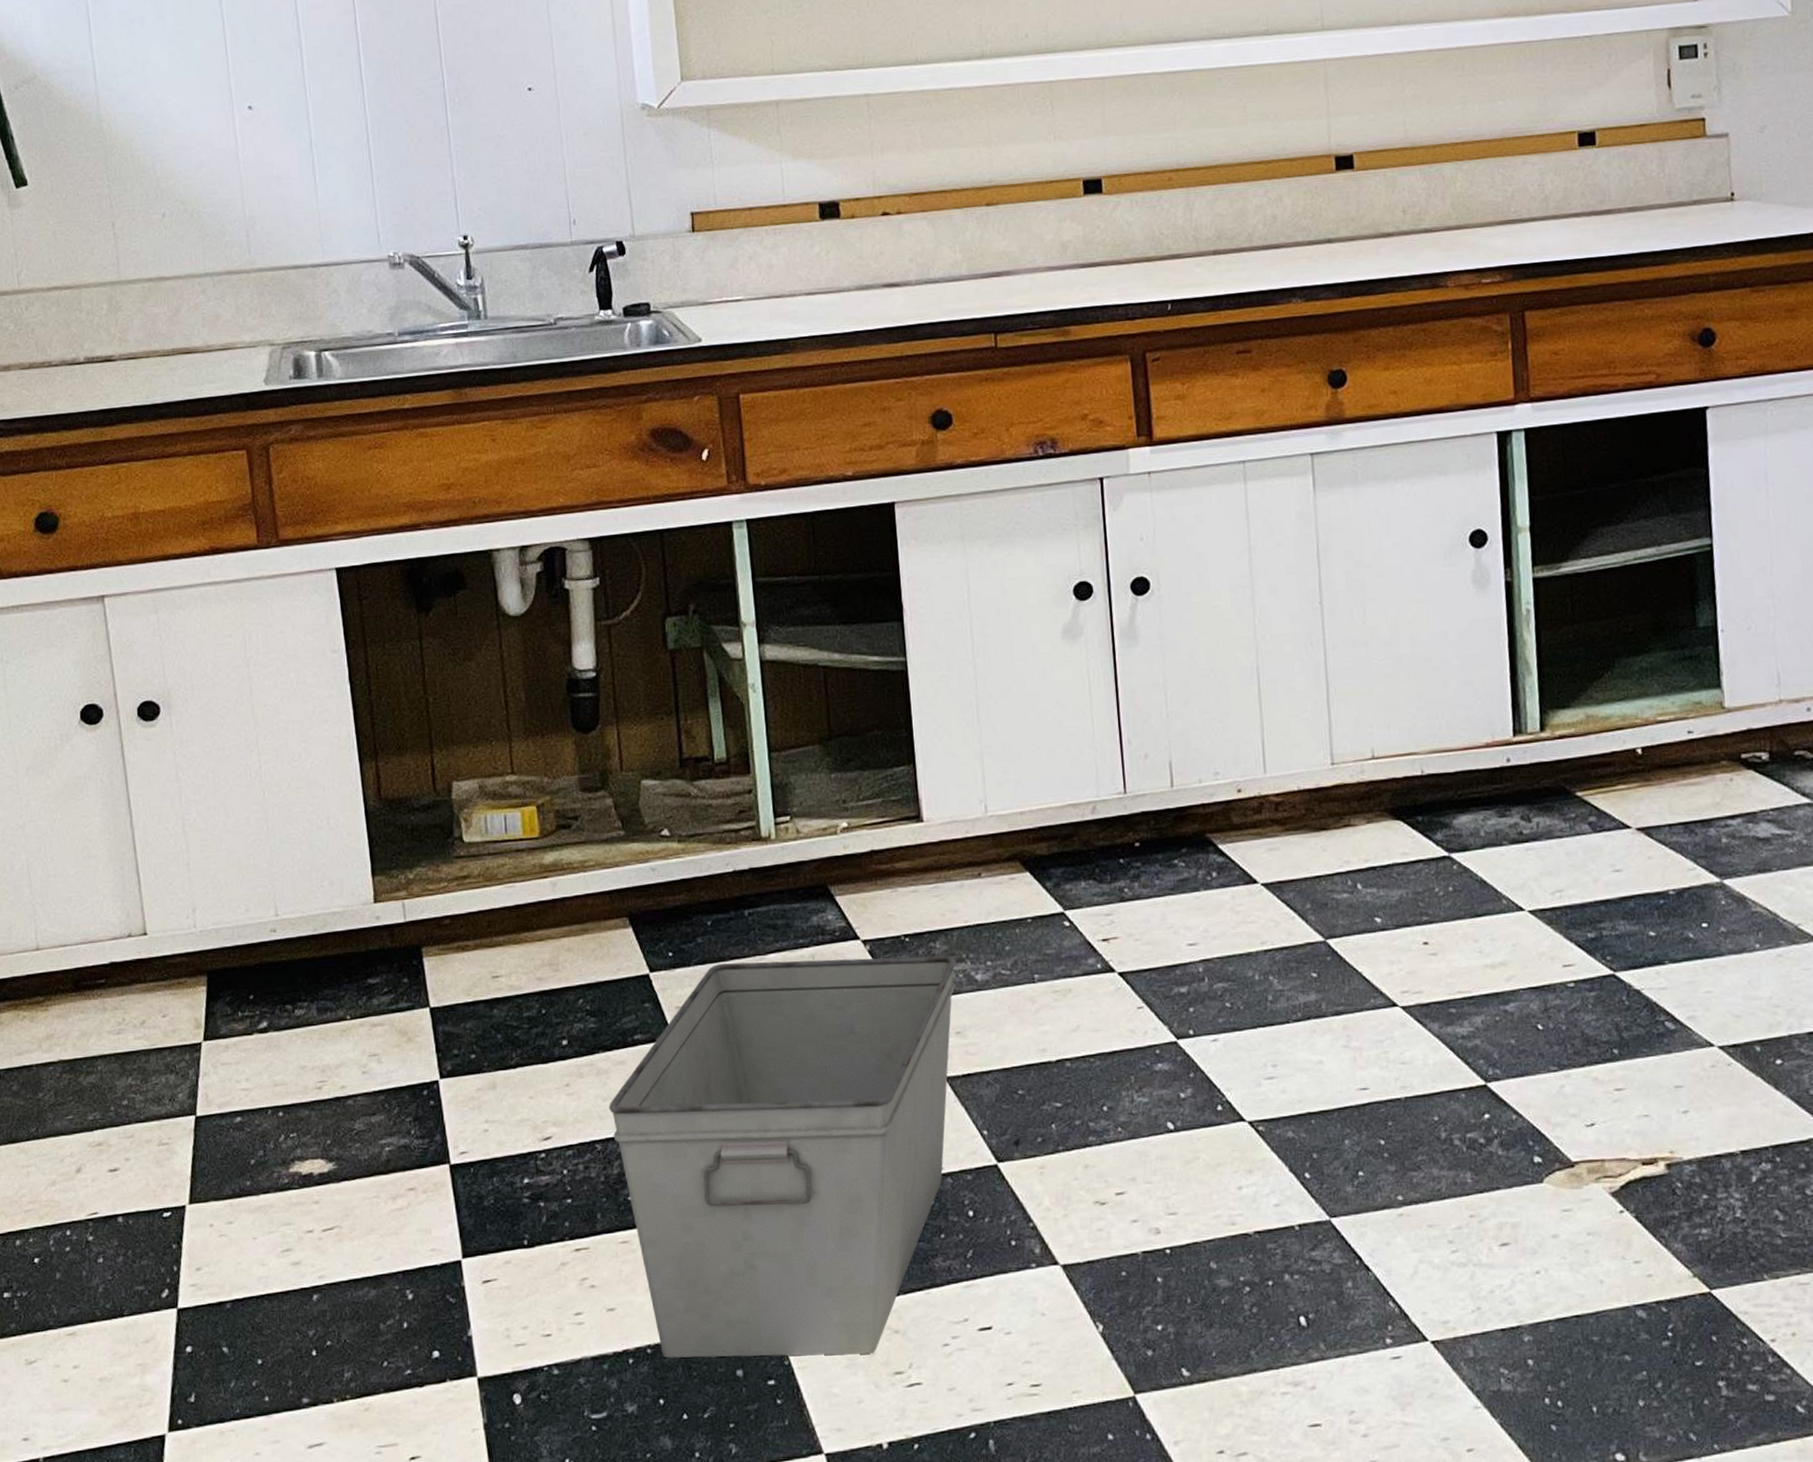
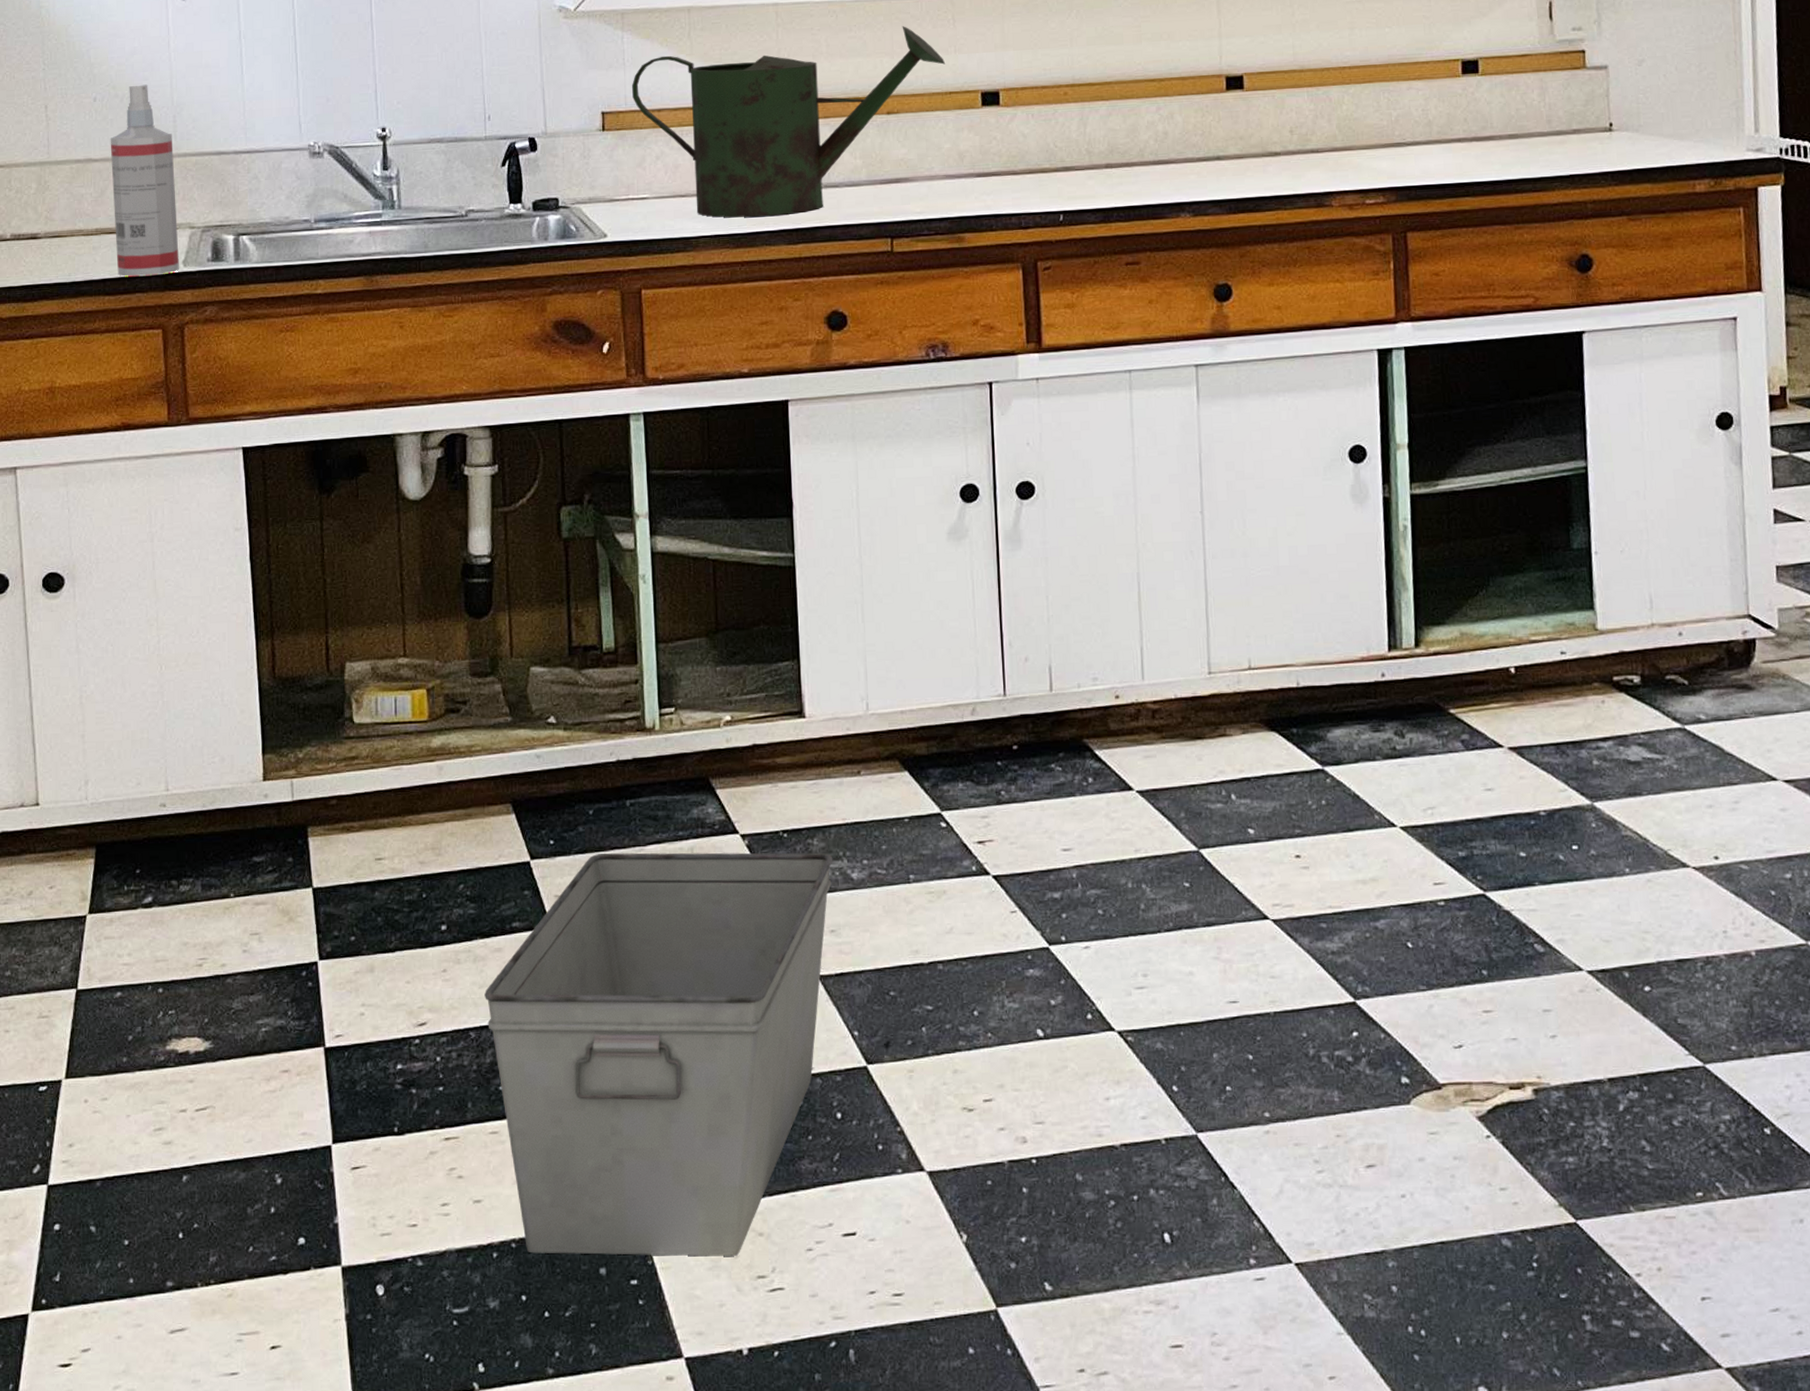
spray bottle: none [181,198,261,397] -> present [110,84,179,277]
watering can: none [720,114,1045,318] -> present [631,26,946,218]

